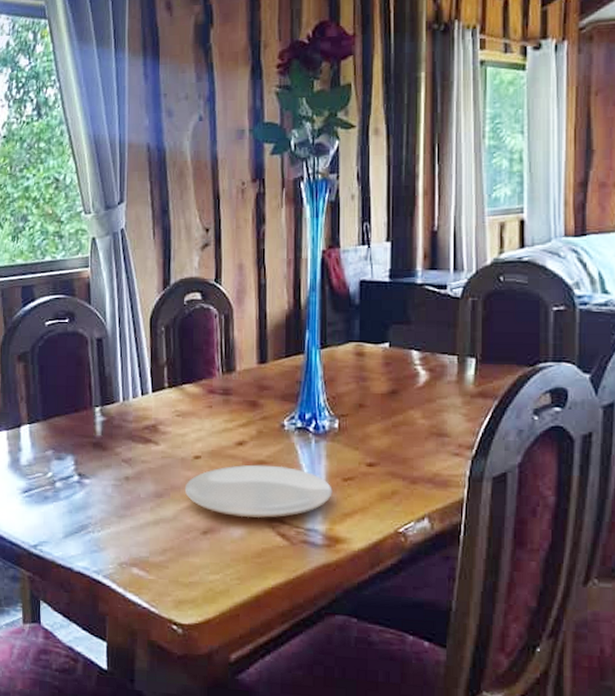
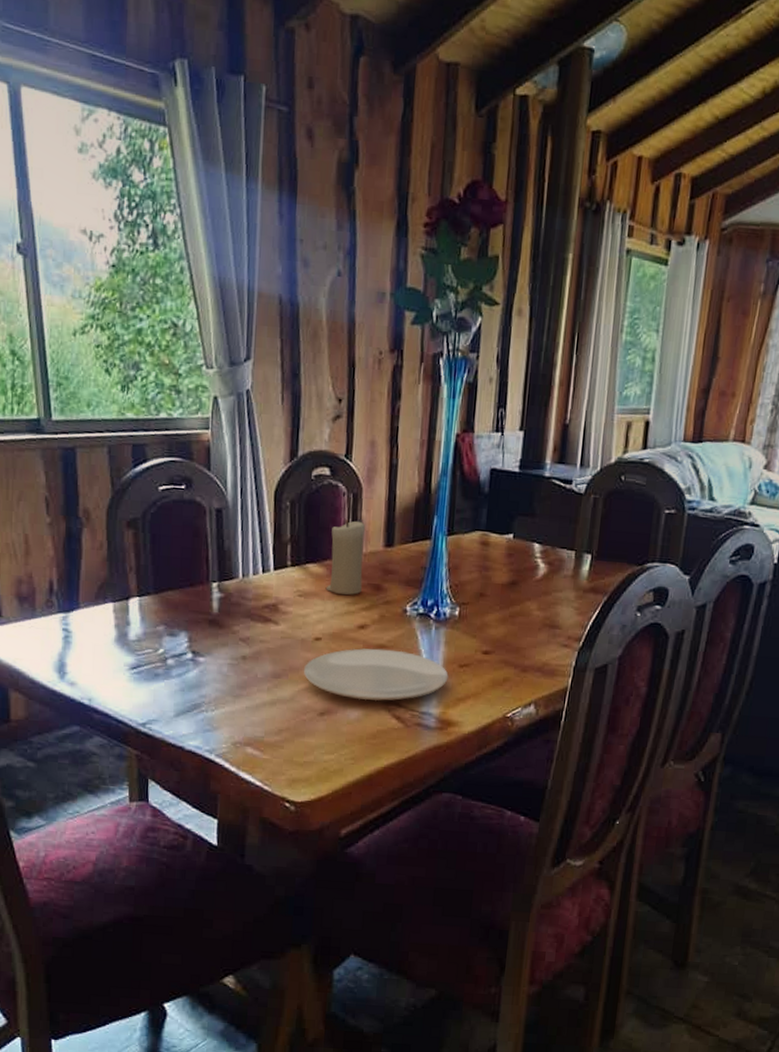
candle: none [202,340,238,413] -> present [325,520,365,596]

